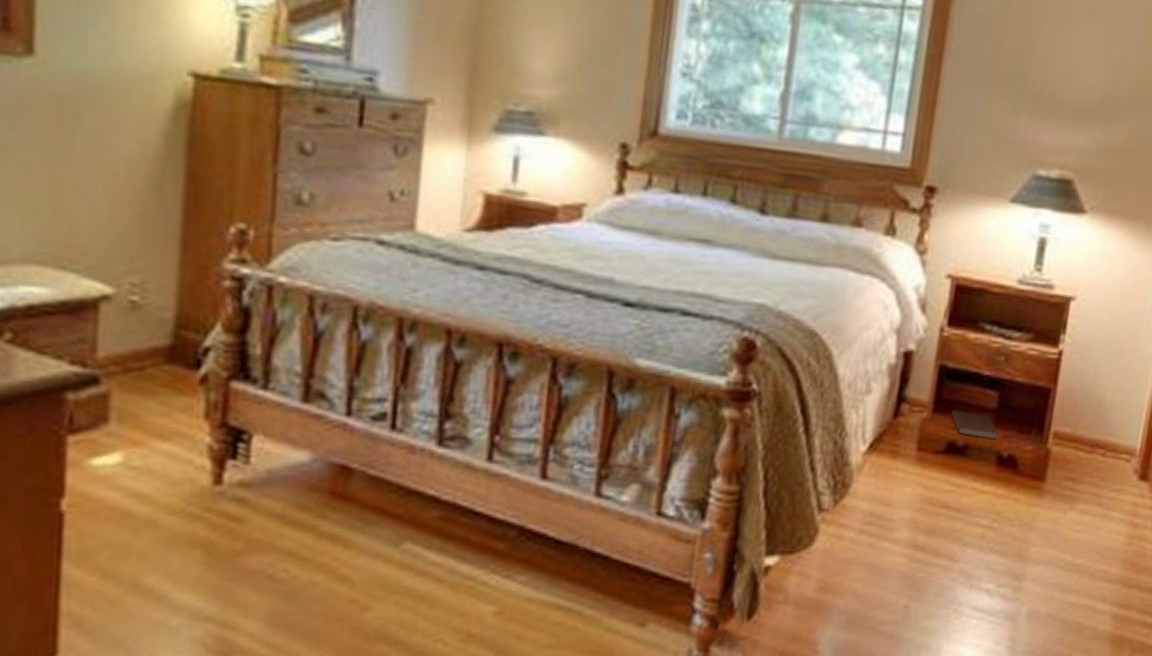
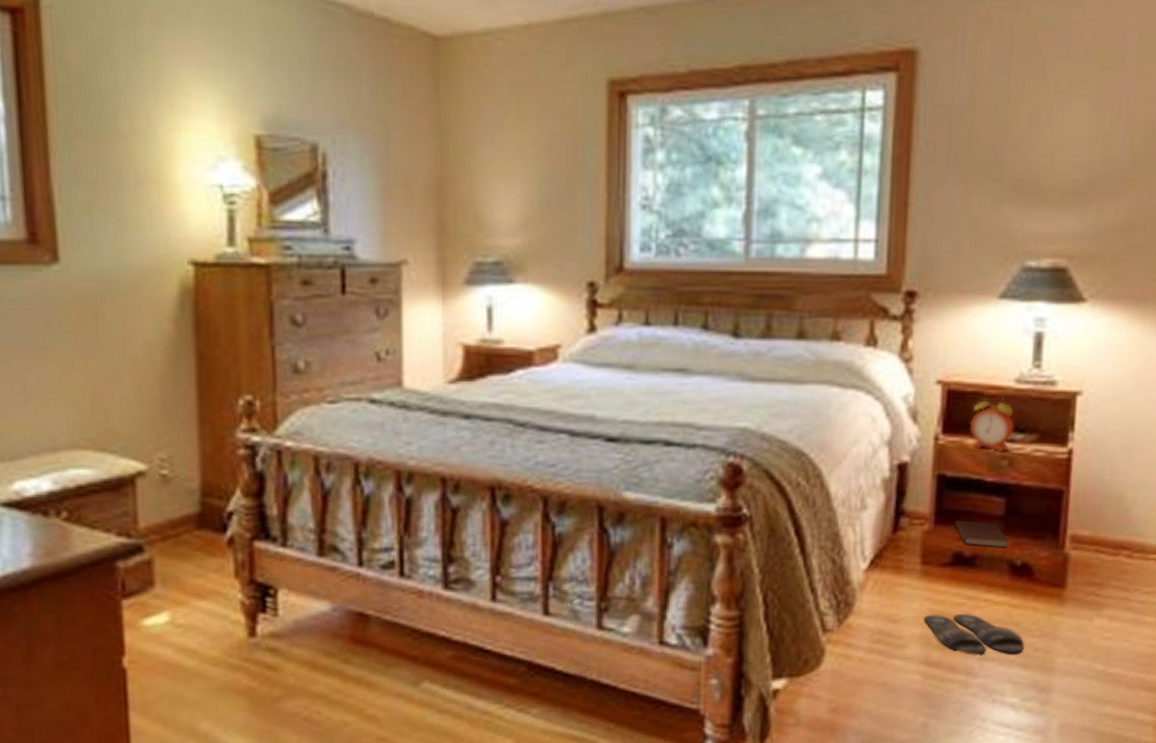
slippers: none [914,500,1004,542] -> present [923,614,1024,655]
alarm clock: none [973,291,1014,349] -> present [970,393,1014,452]

